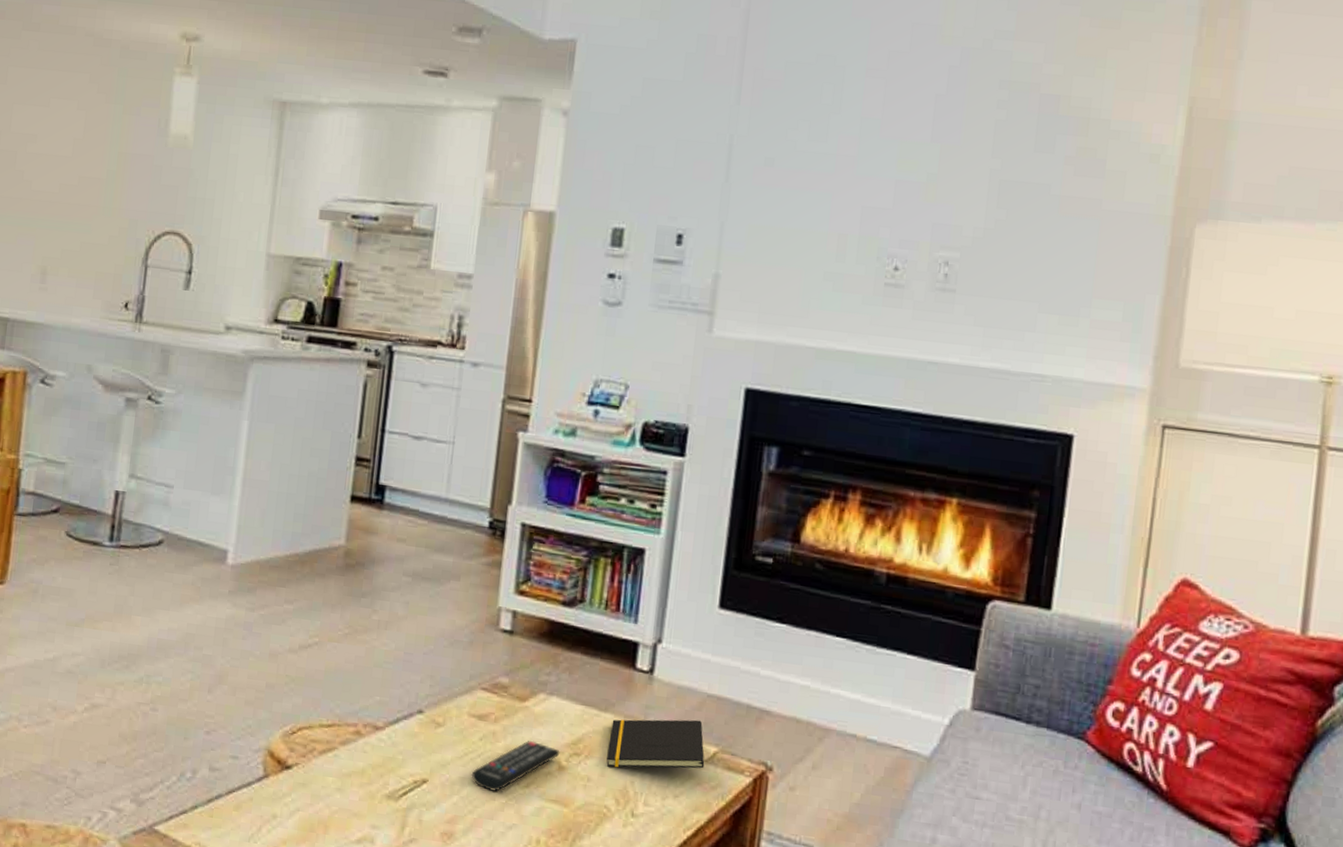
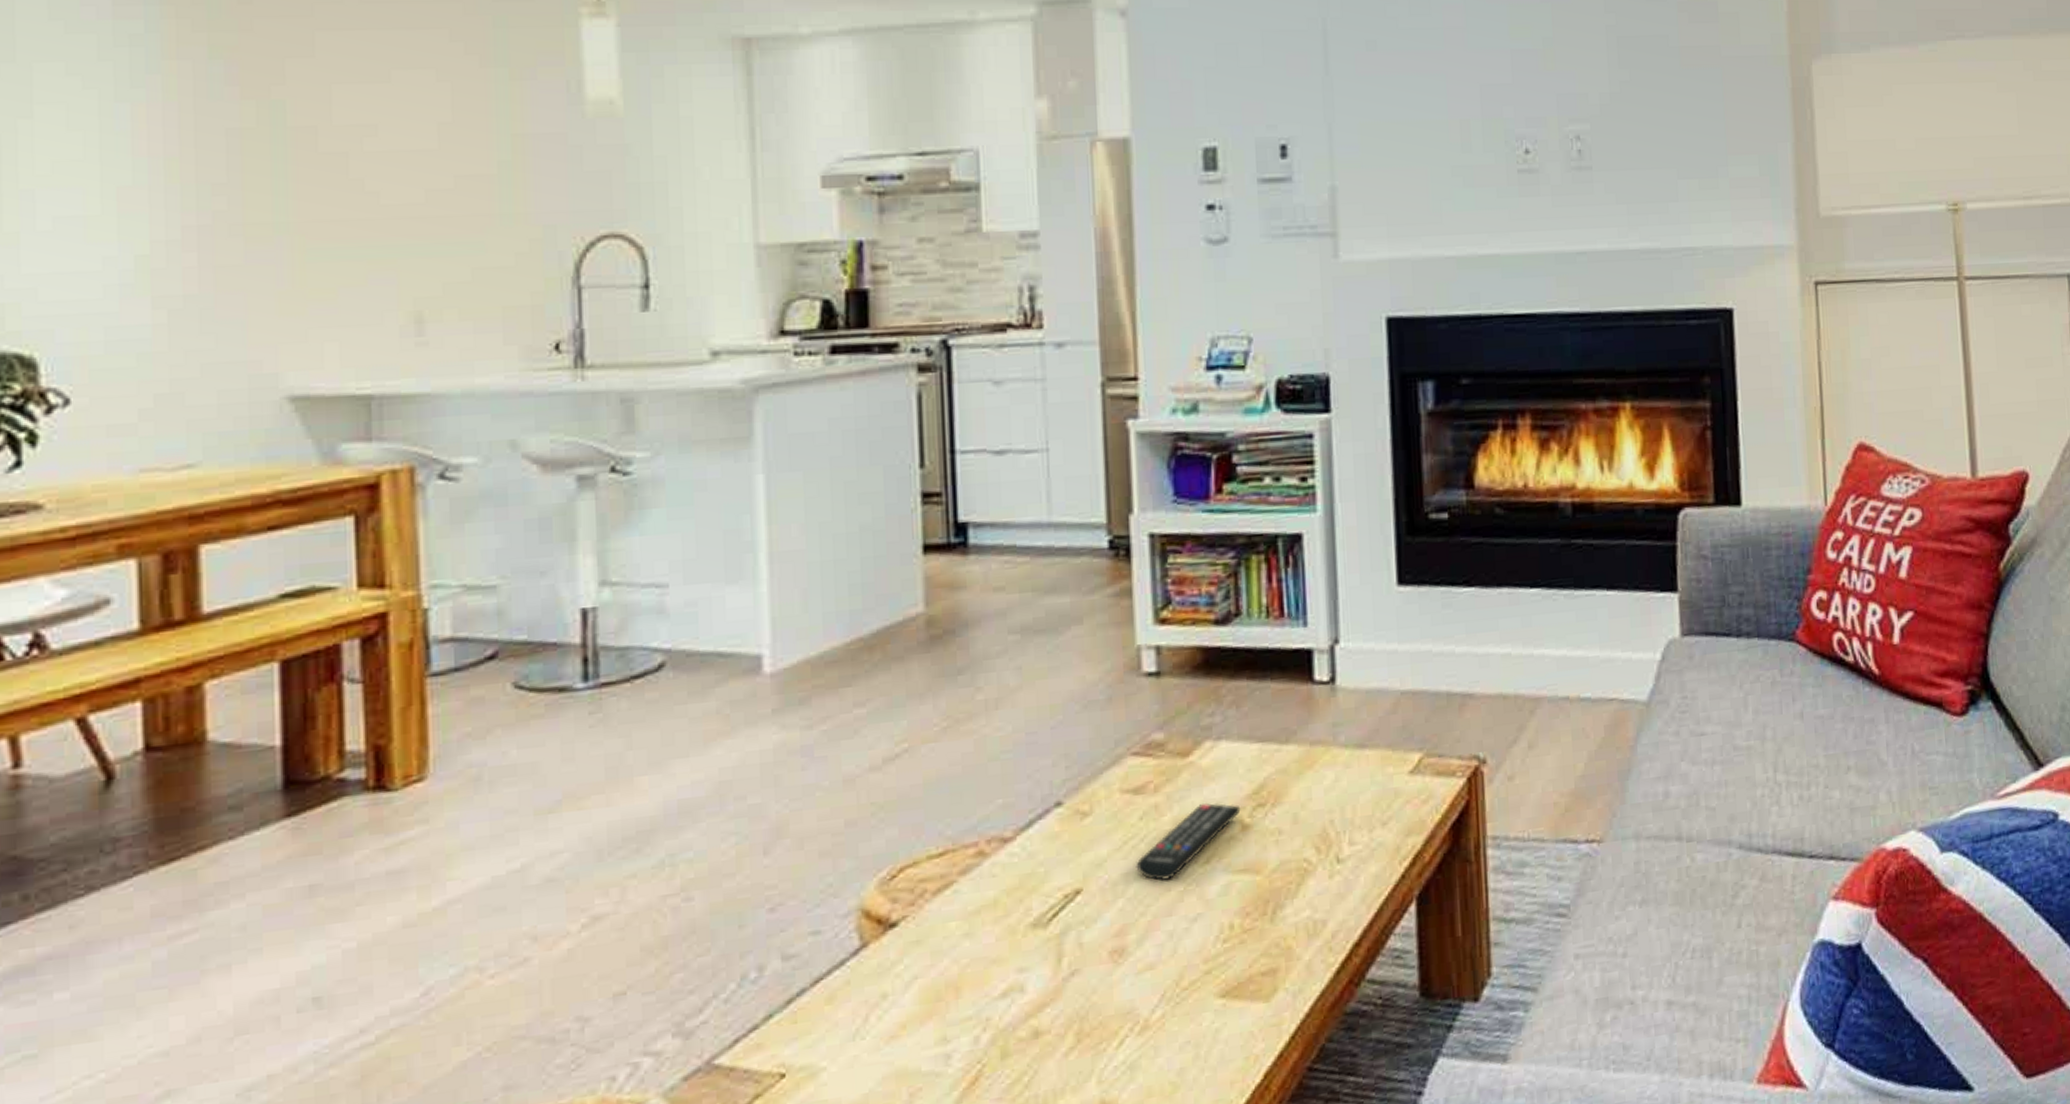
notepad: present [607,719,705,769] -> none [1296,725,1411,810]

